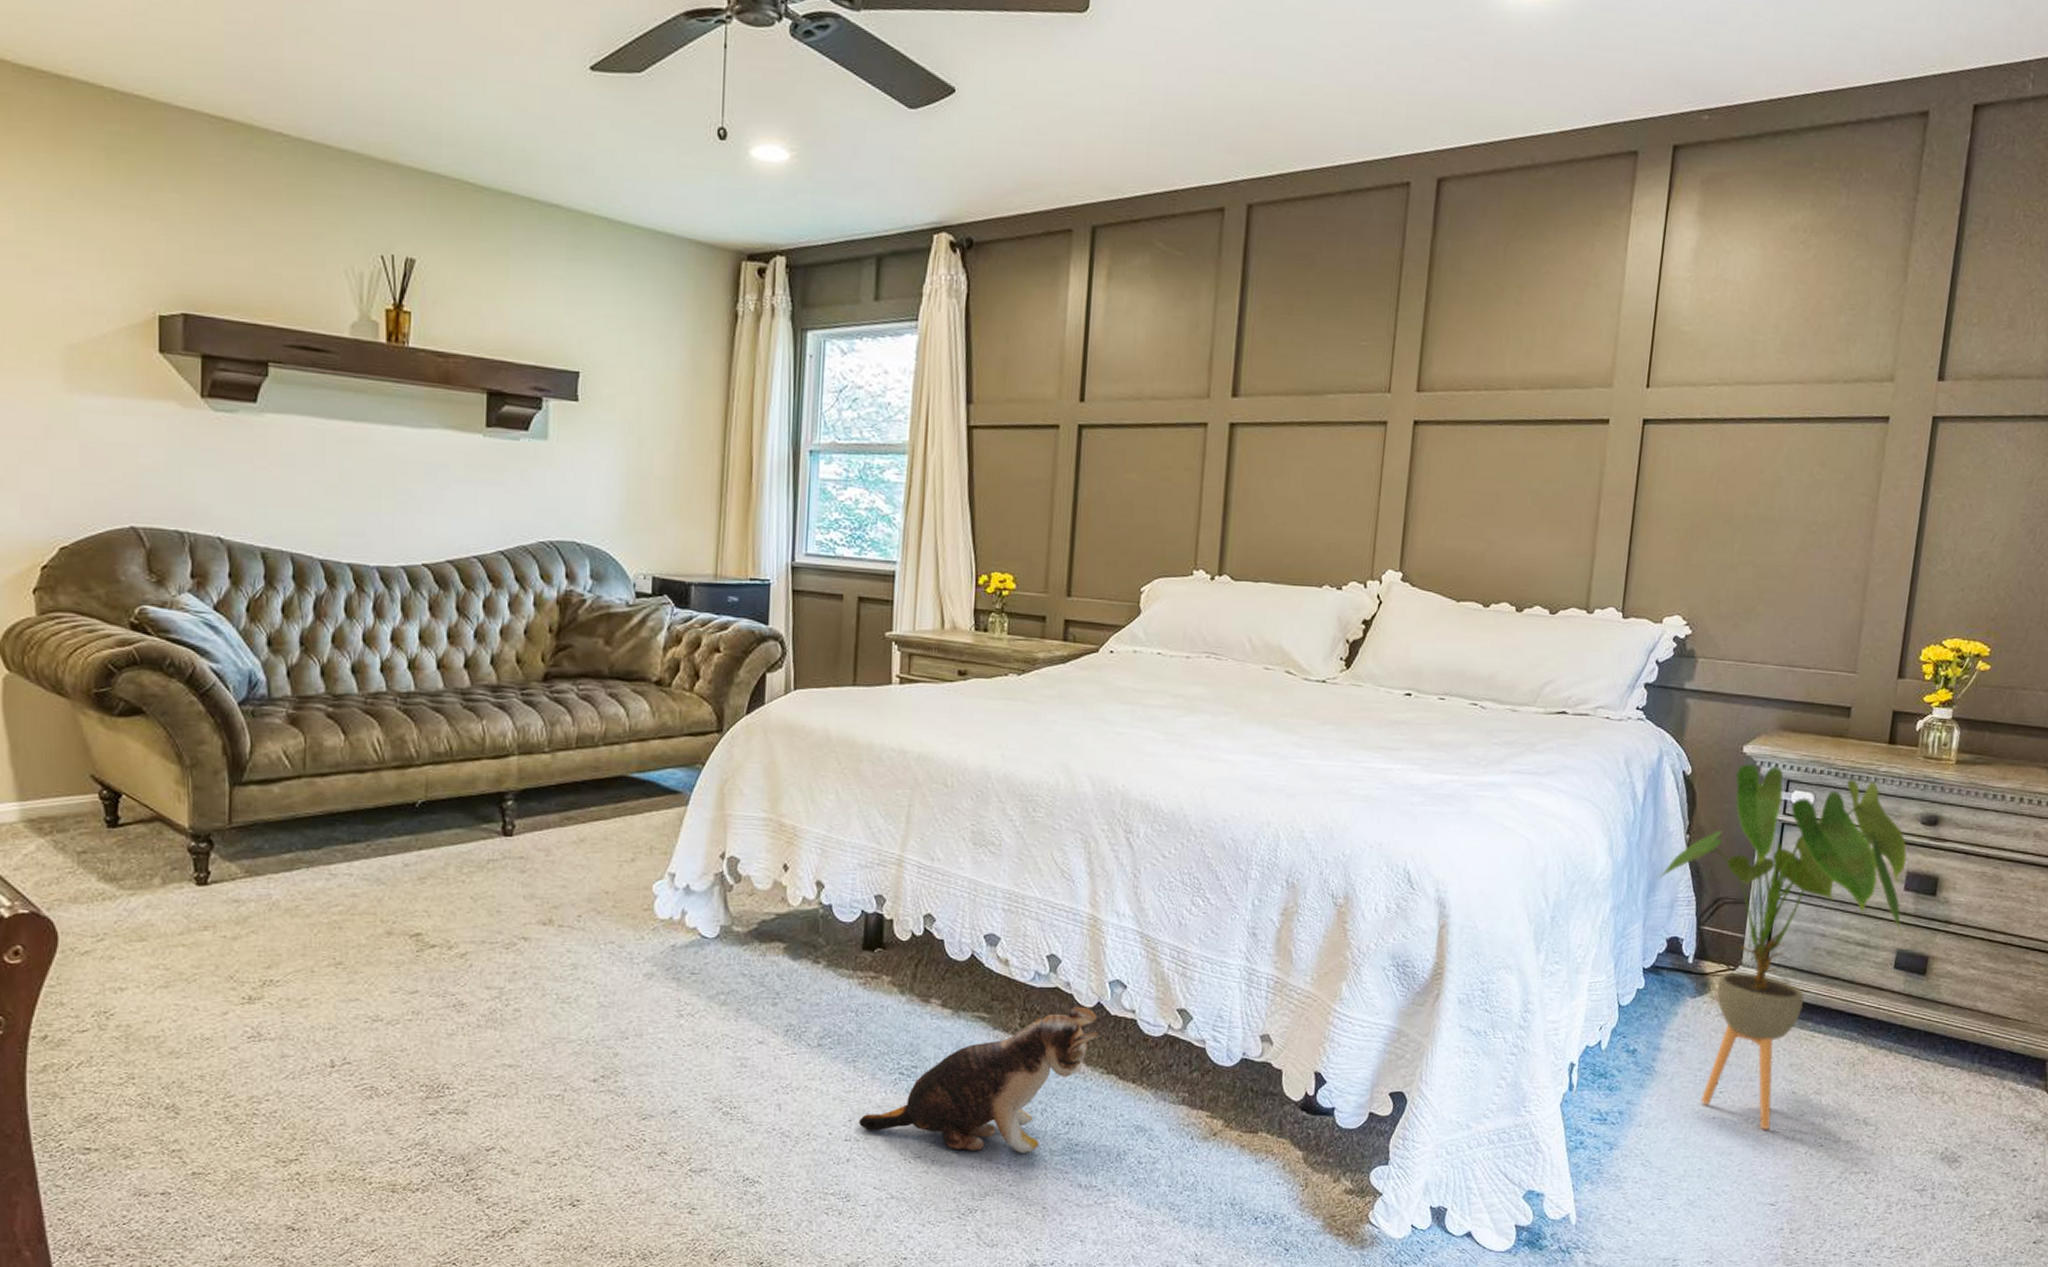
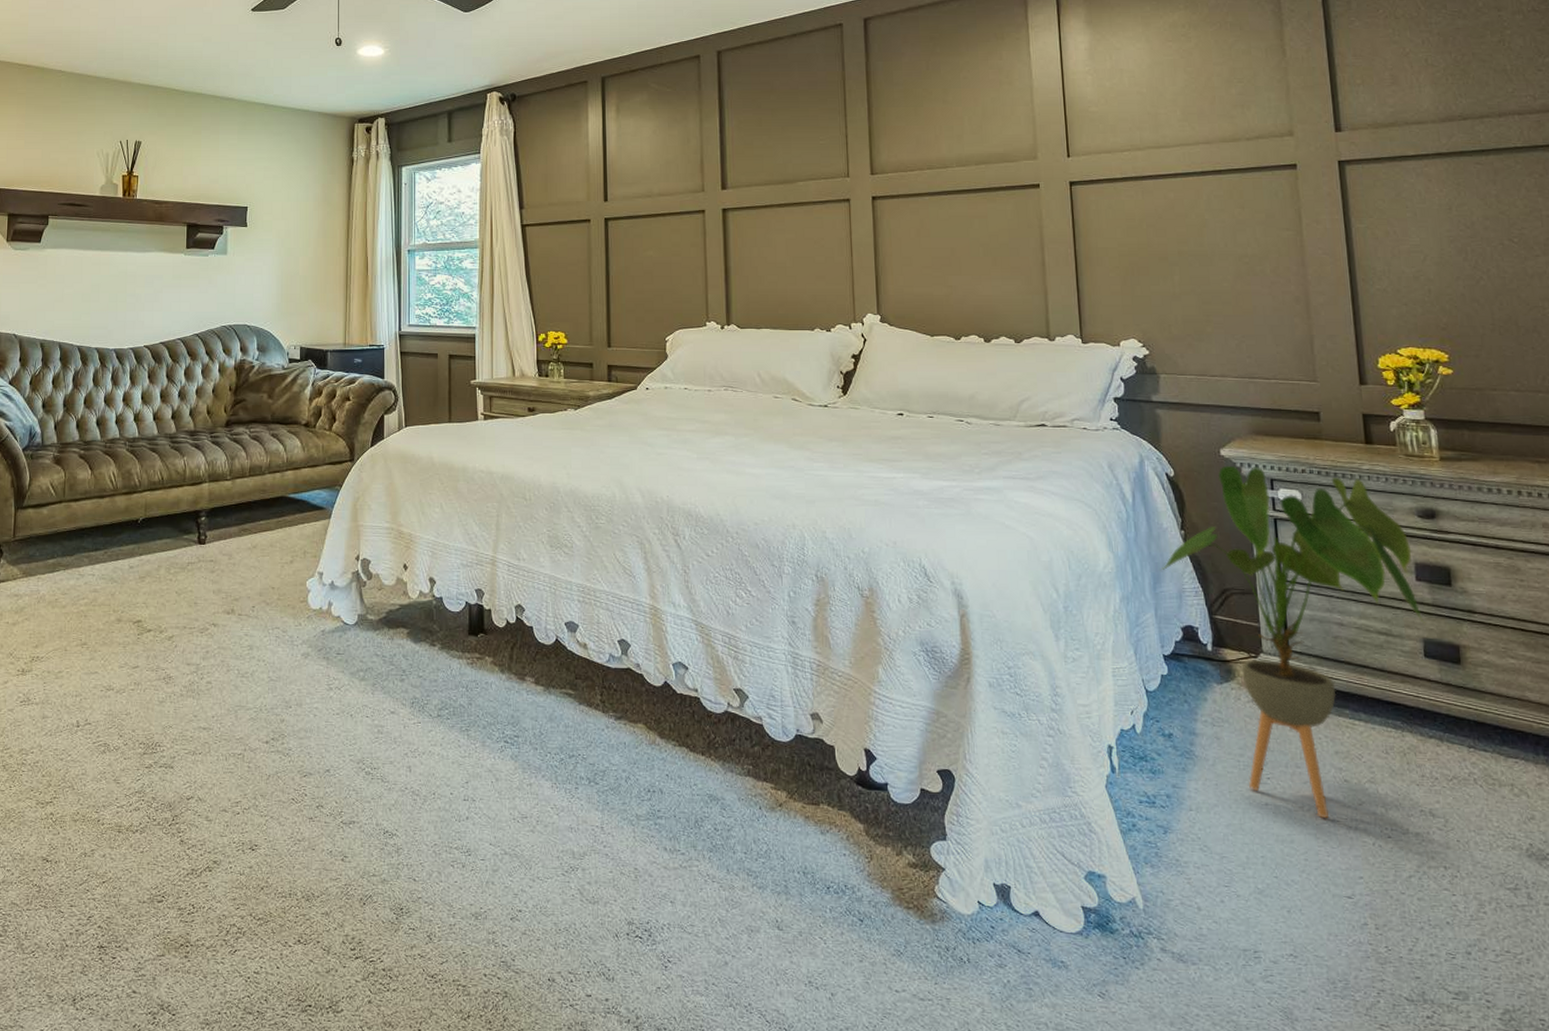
plush toy: present [858,1006,1099,1153] -> none [473,685,668,817]

